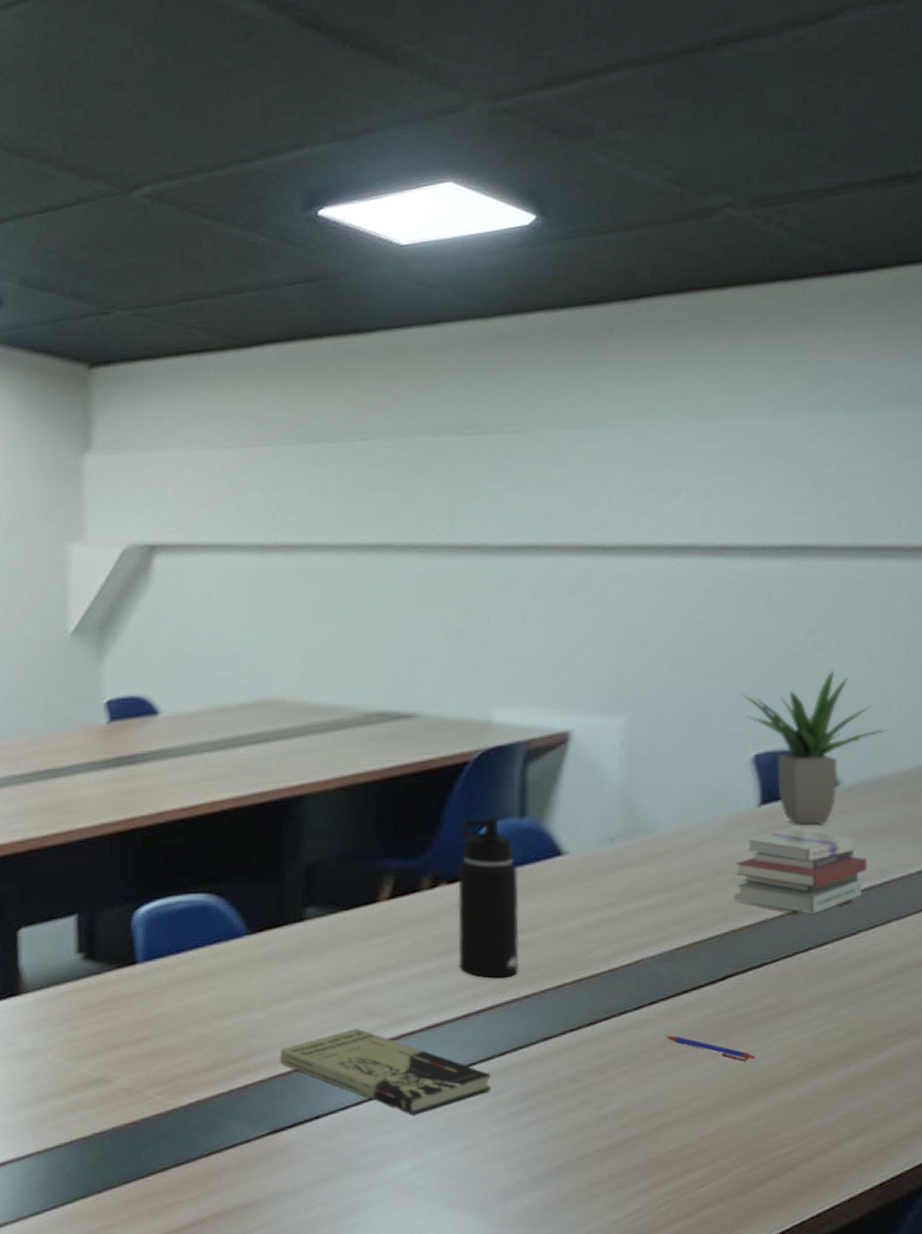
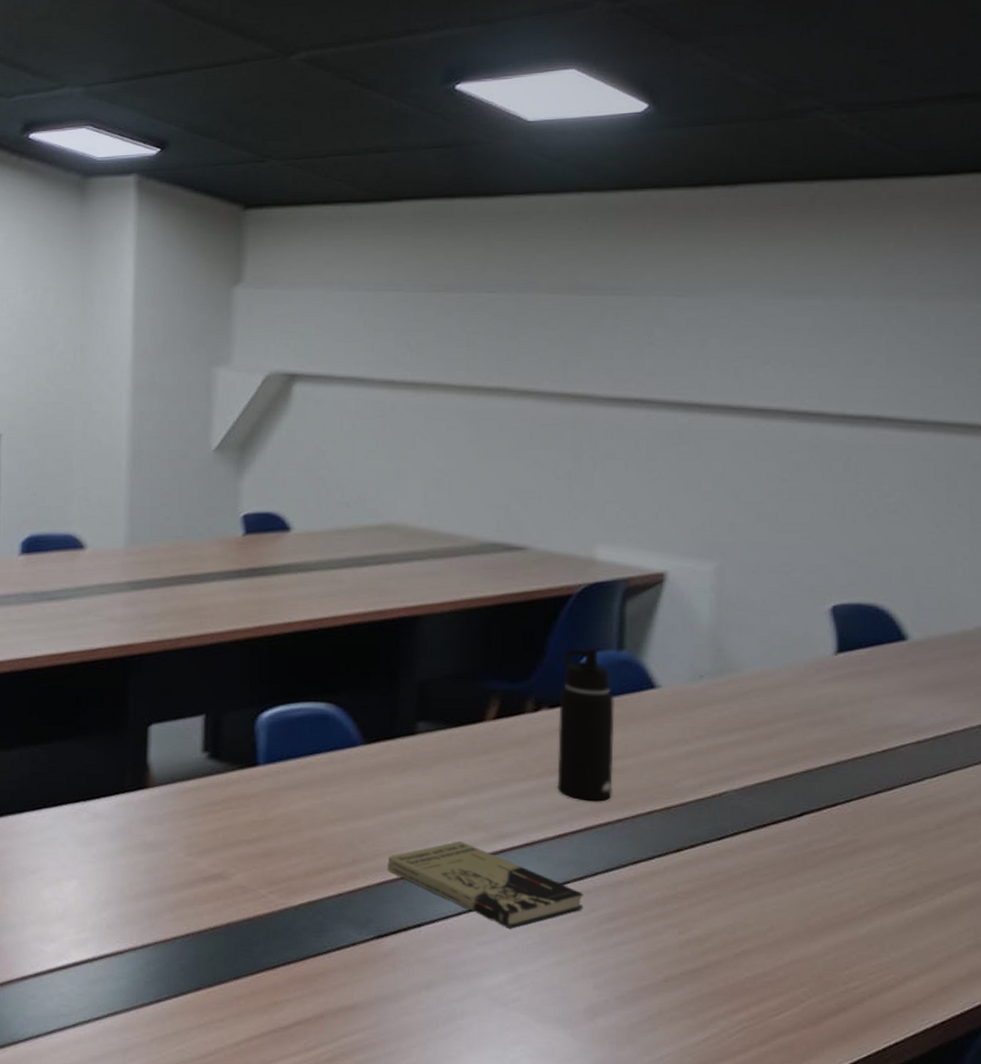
pen: present [665,1035,755,1061] -> none [745,866,828,896]
books: present [734,828,867,914] -> none [811,677,932,759]
potted plant: present [742,669,888,826] -> none [822,531,953,676]

